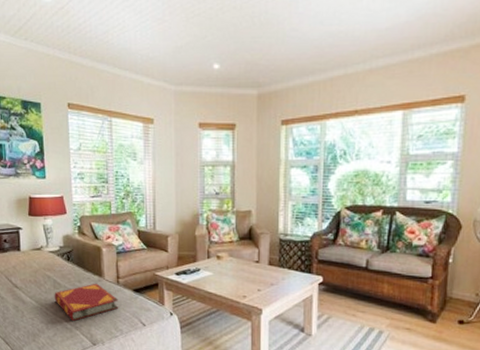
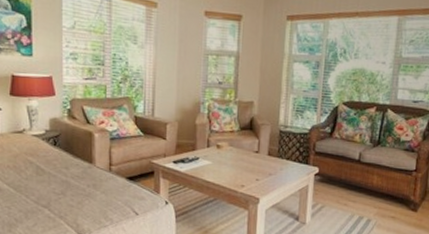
hardback book: present [54,283,119,321] -> none [36,170,110,210]

